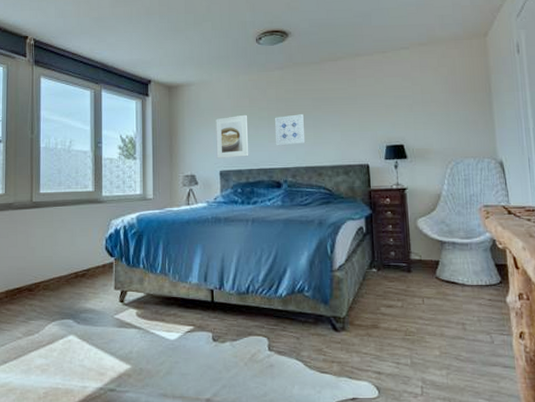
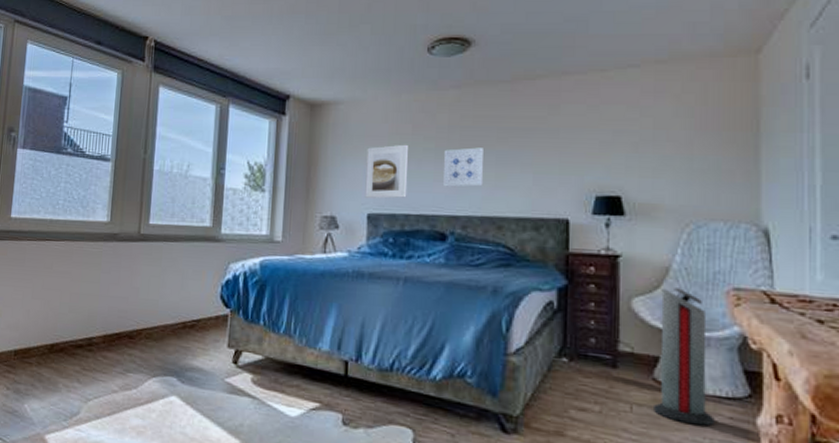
air purifier: none [436,209,479,308] -> present [654,287,715,426]

